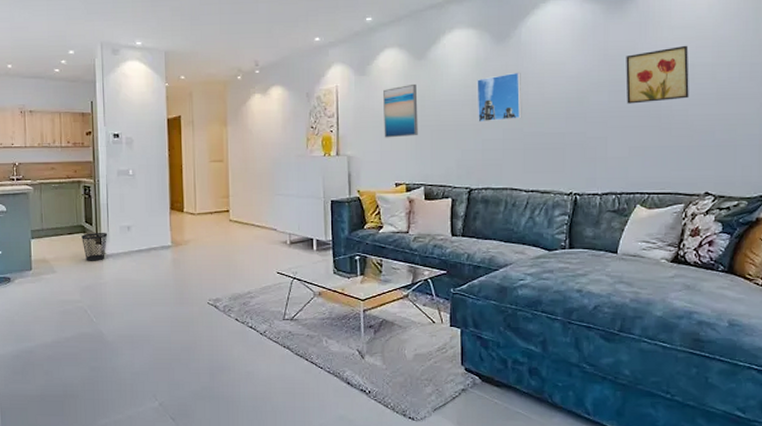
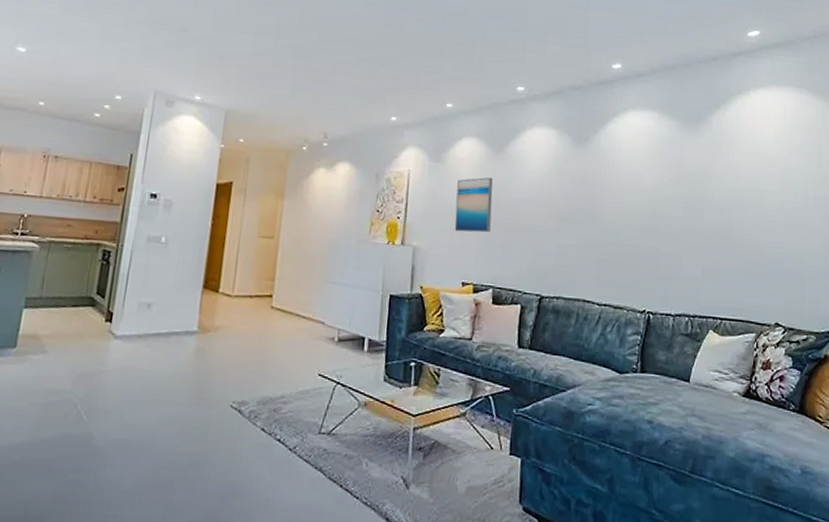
wastebasket: present [81,233,108,261] -> none [87,307,122,343]
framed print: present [477,72,522,122] -> none [553,177,599,227]
wall art: present [626,45,689,104] -> none [699,171,759,224]

